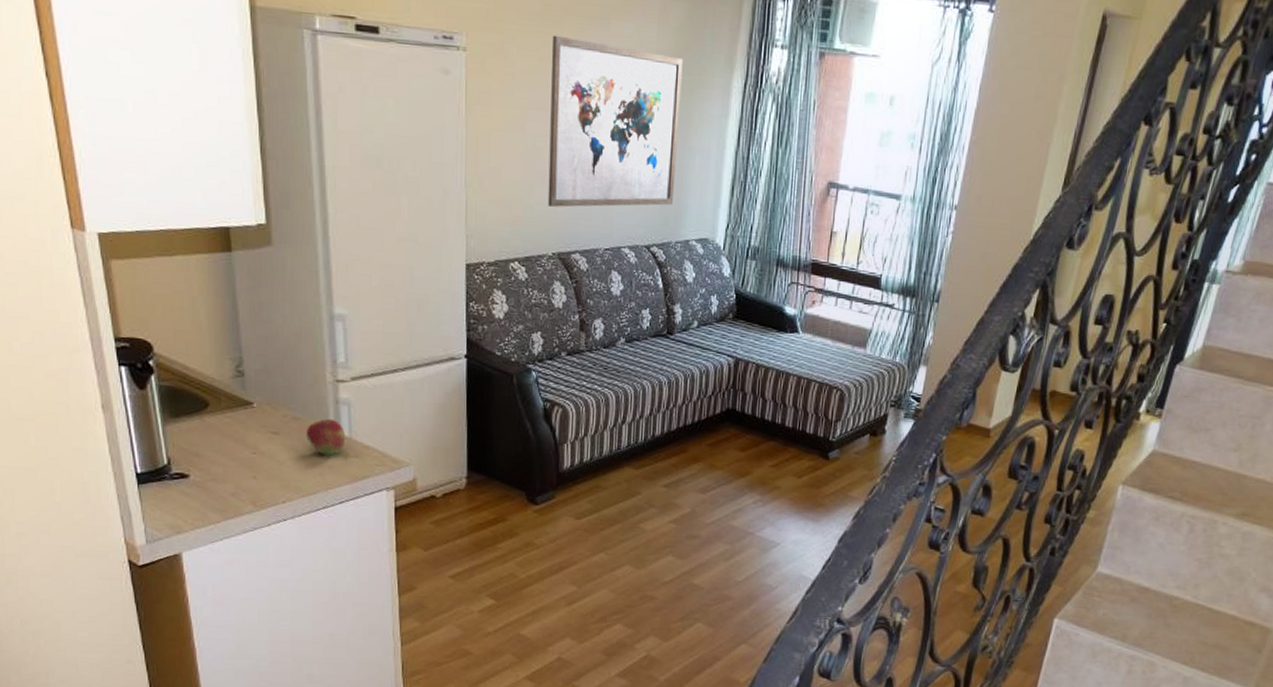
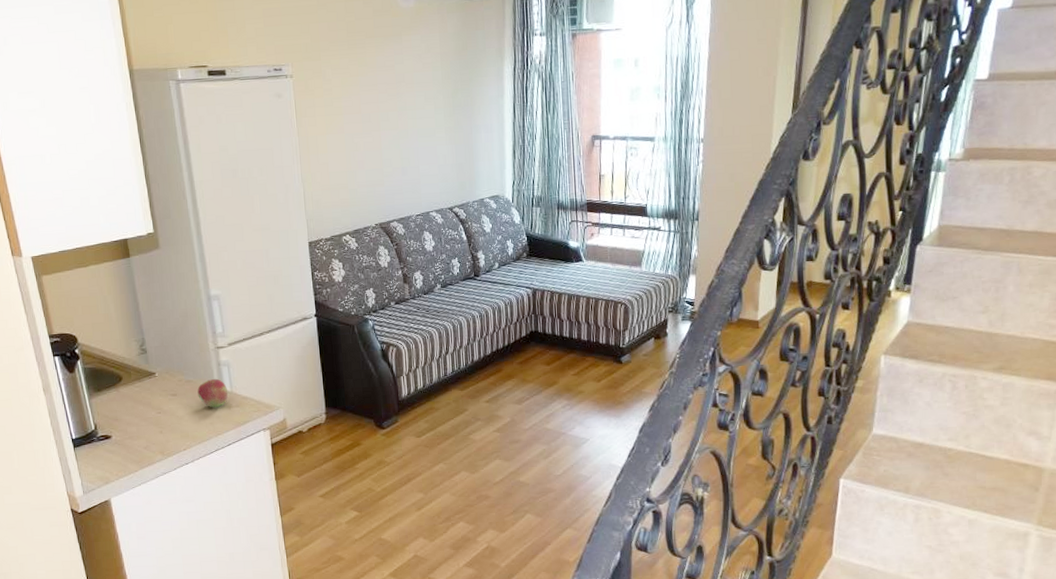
wall art: present [547,35,683,207] -> none [357,54,468,188]

